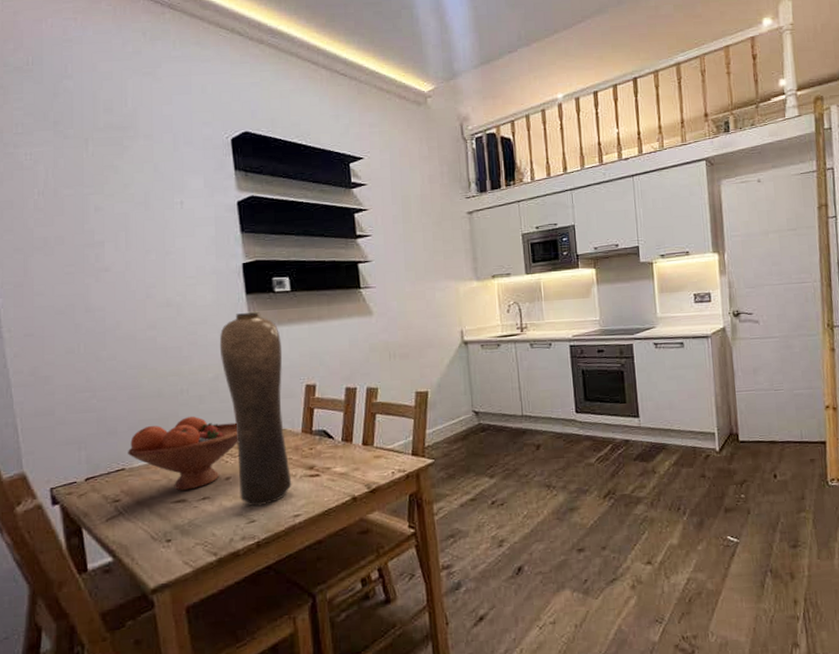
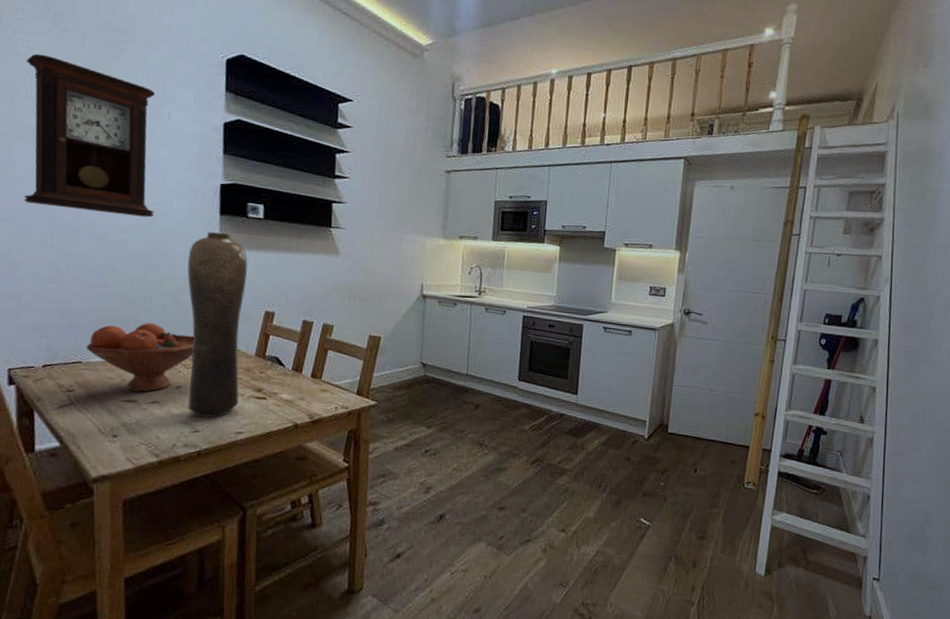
pendulum clock: none [31,164,179,315] -> present [24,53,155,218]

